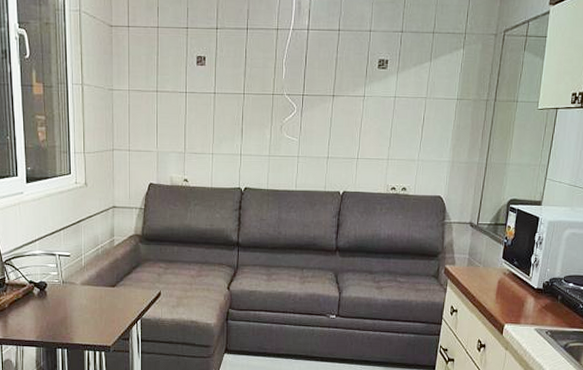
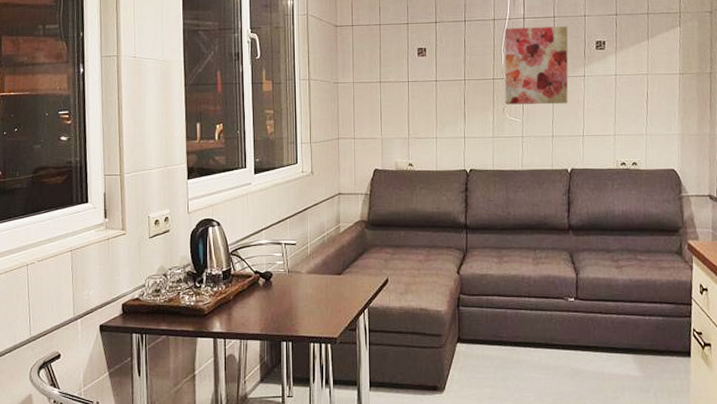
wall art: none [283,40,352,125] -> present [504,26,568,105]

